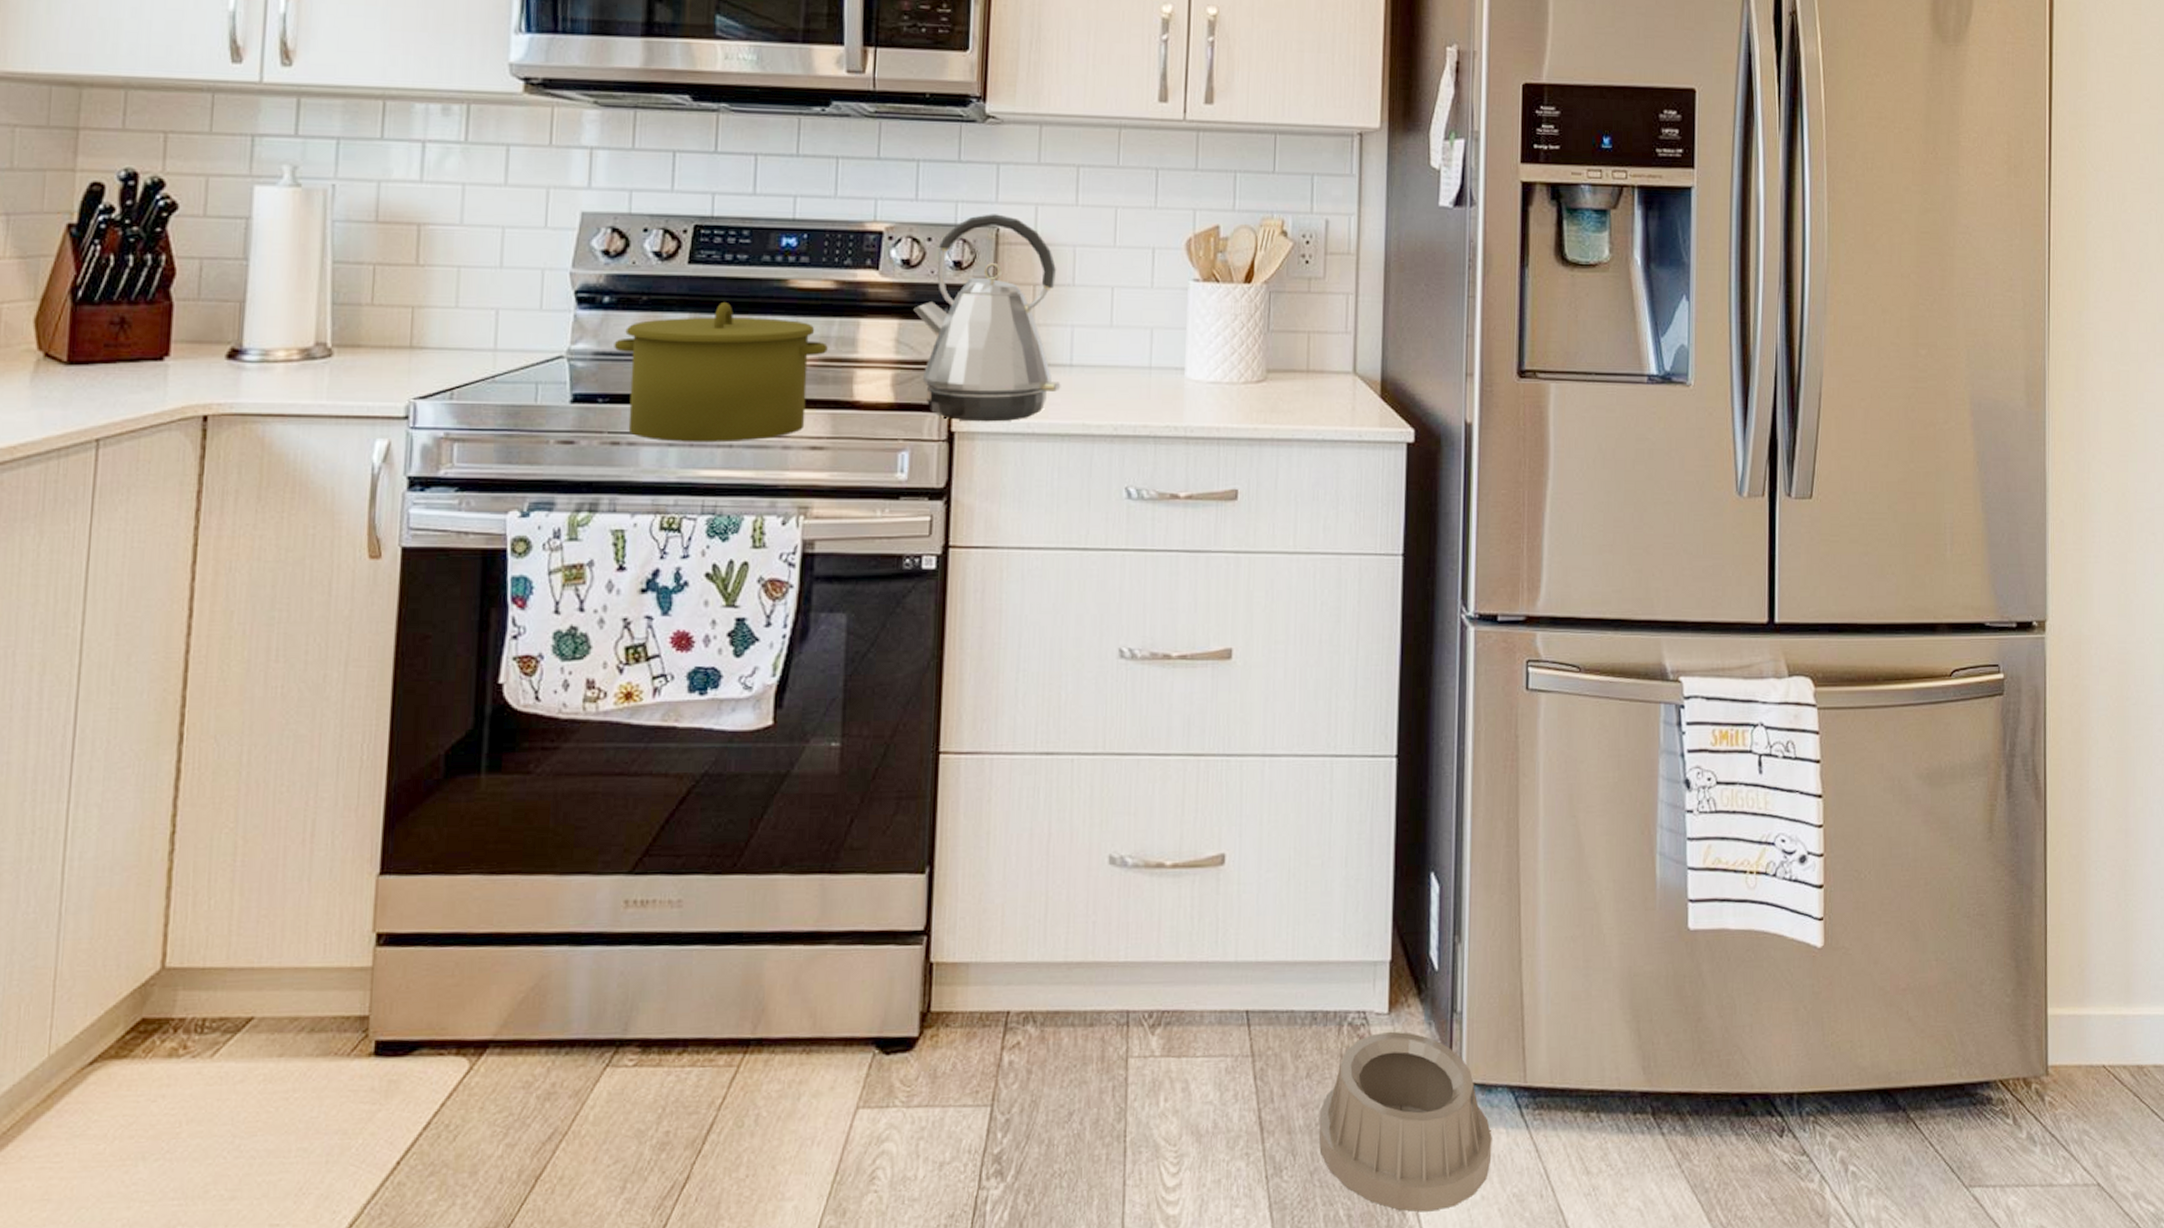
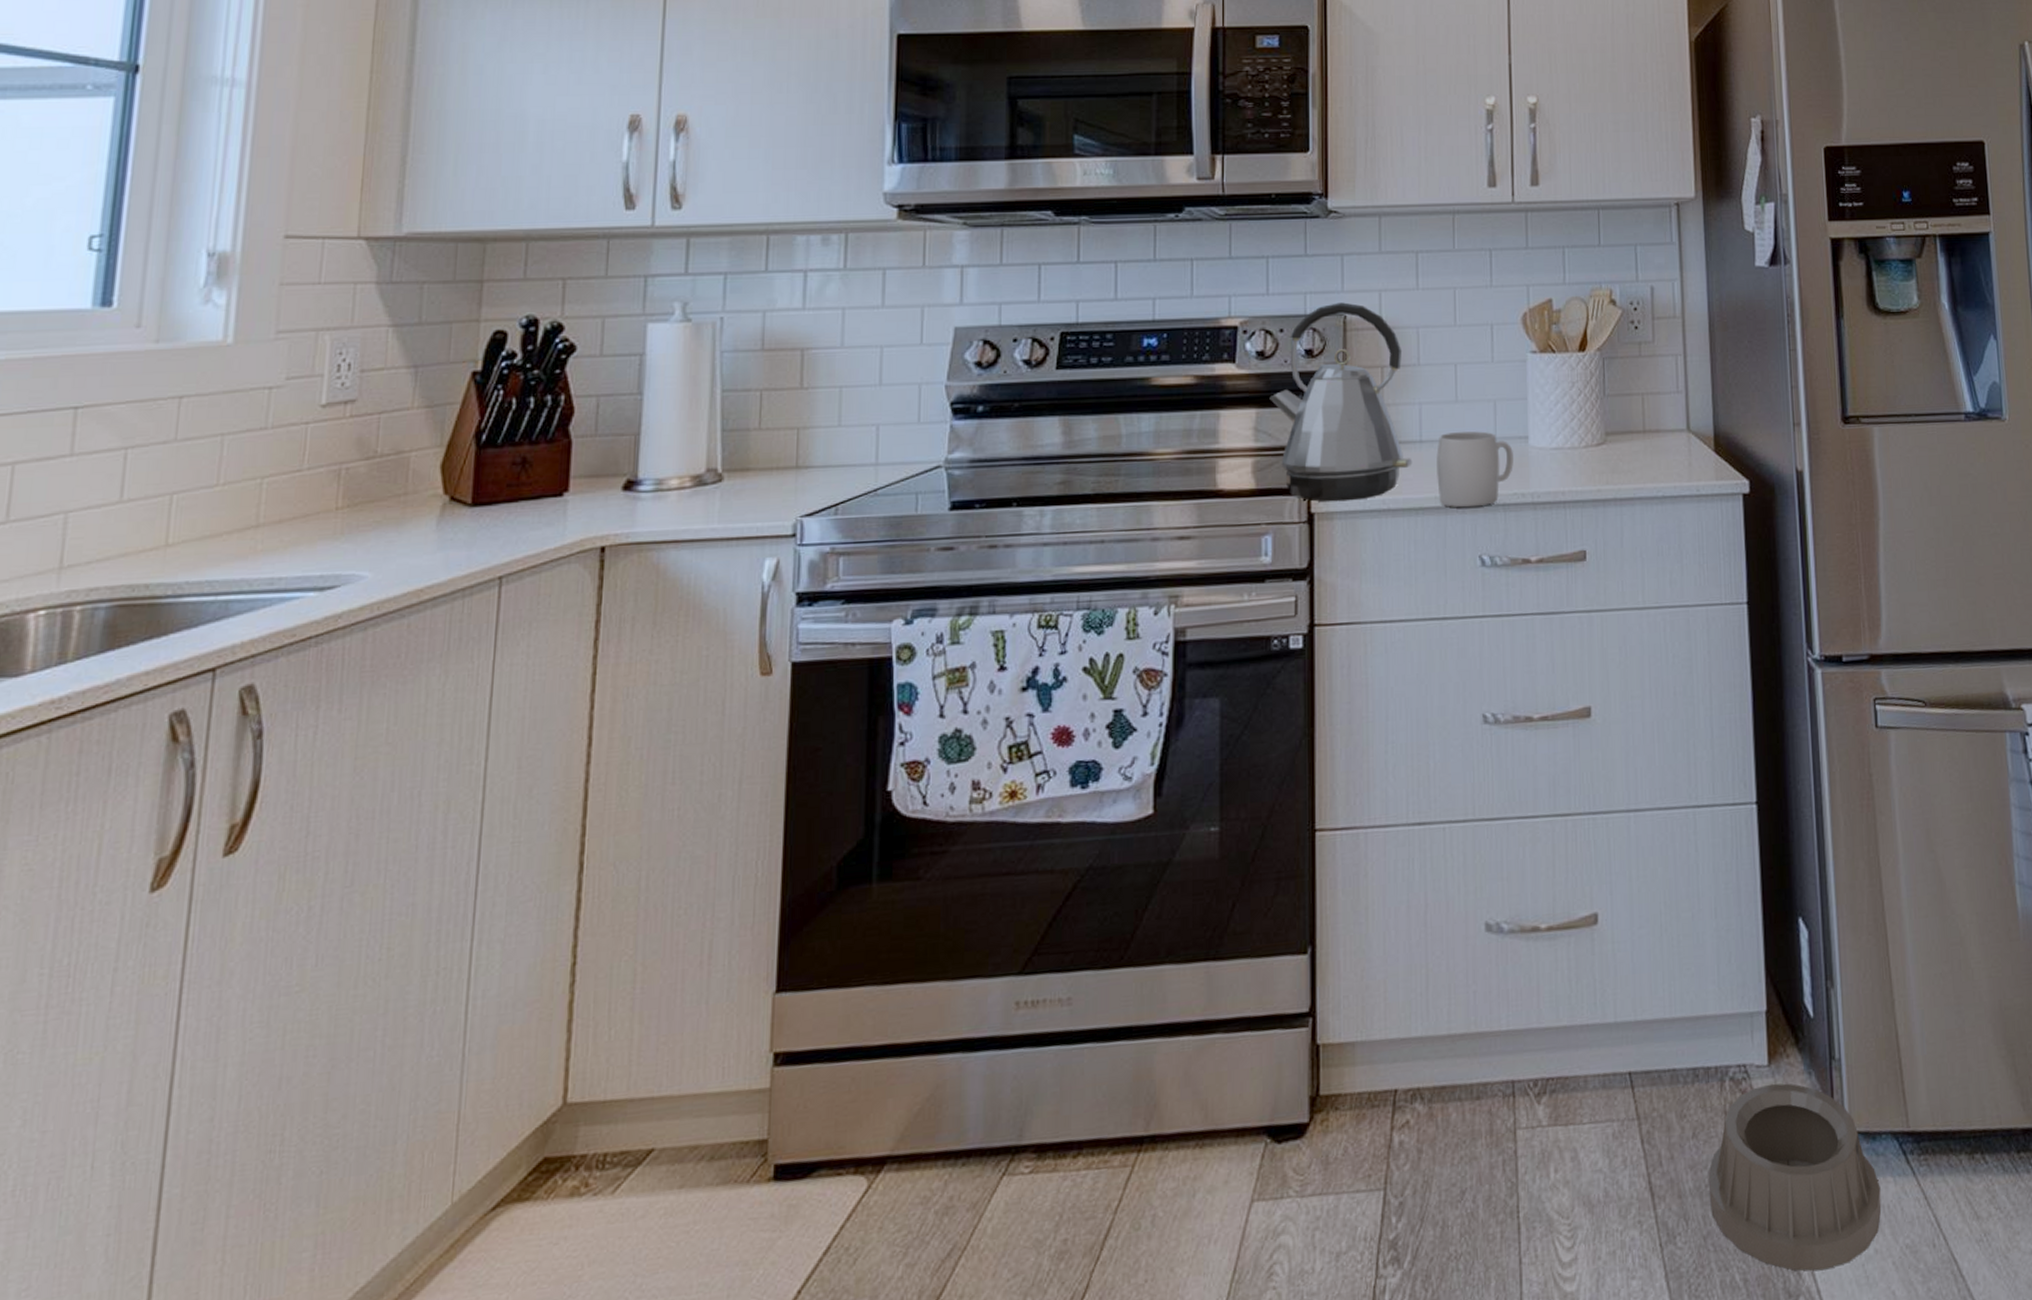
cooking pot: present [614,303,828,443] -> none [988,404,1191,542]
mug: none [1086,358,1168,437] -> present [1436,431,1513,508]

